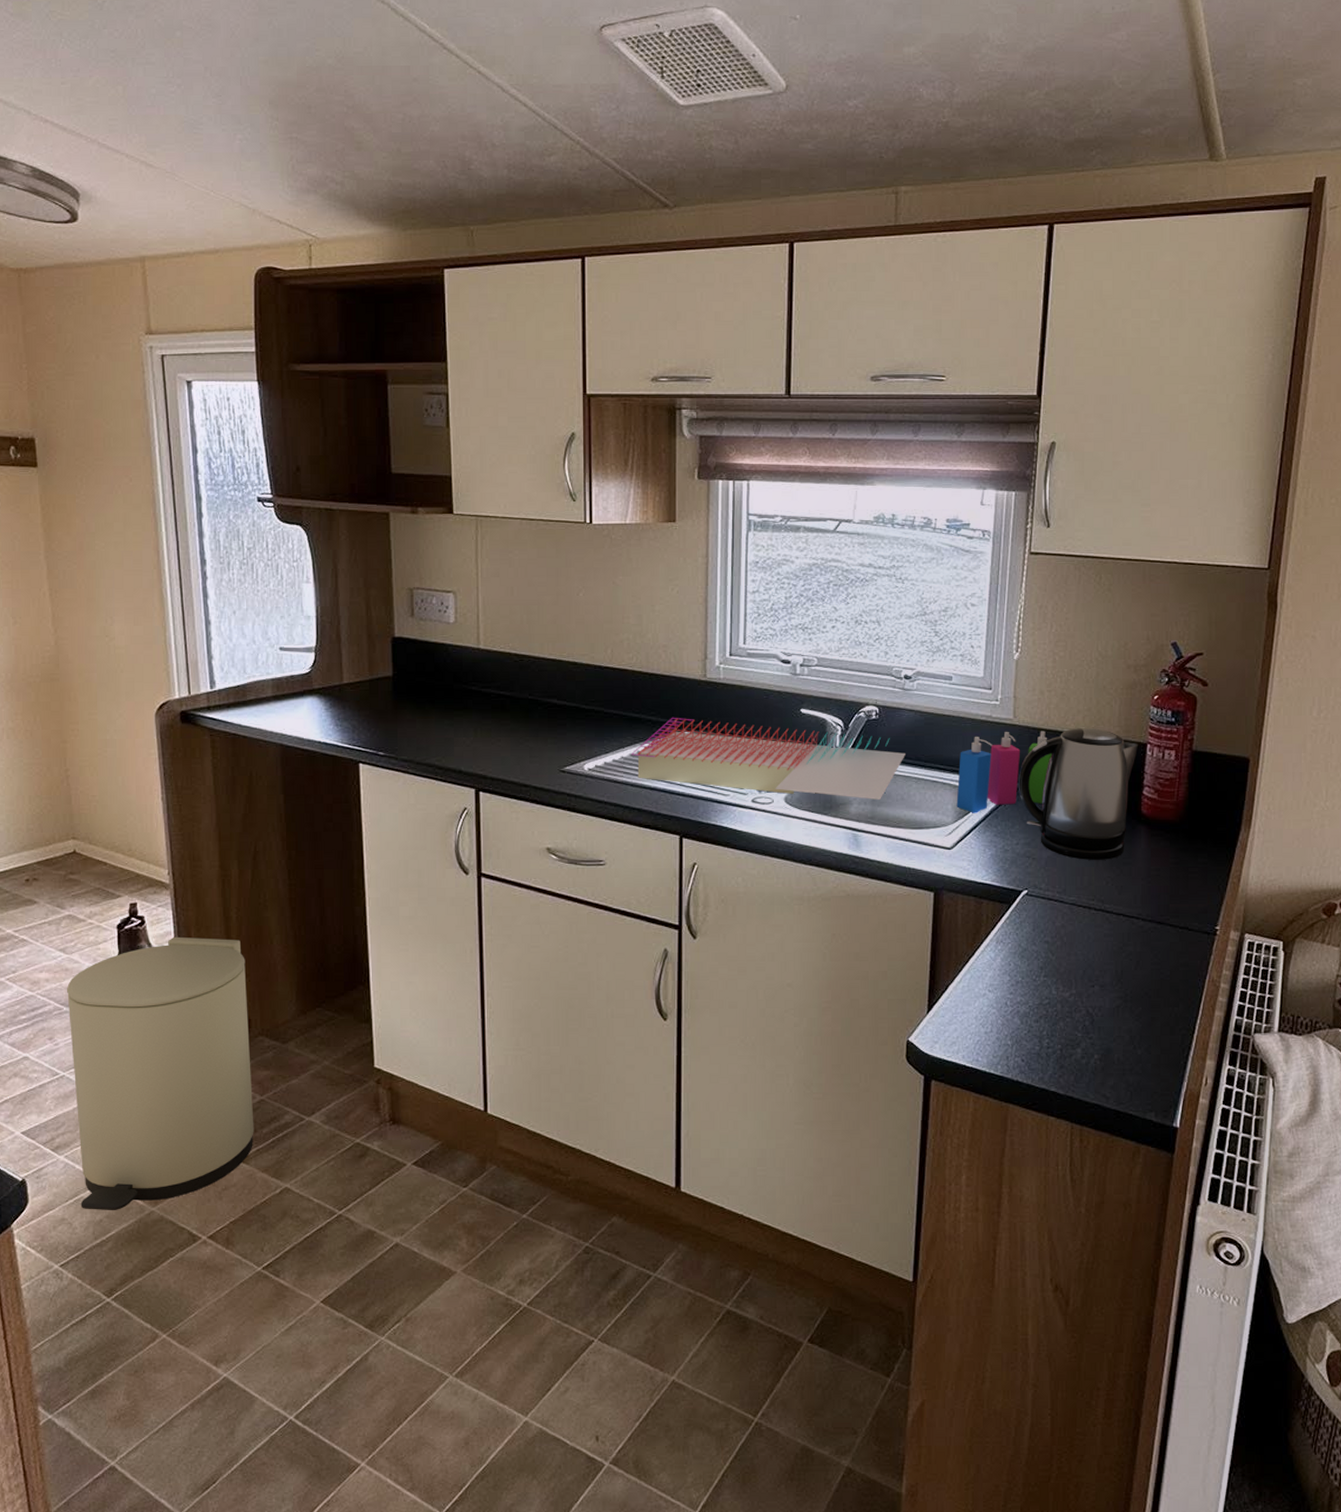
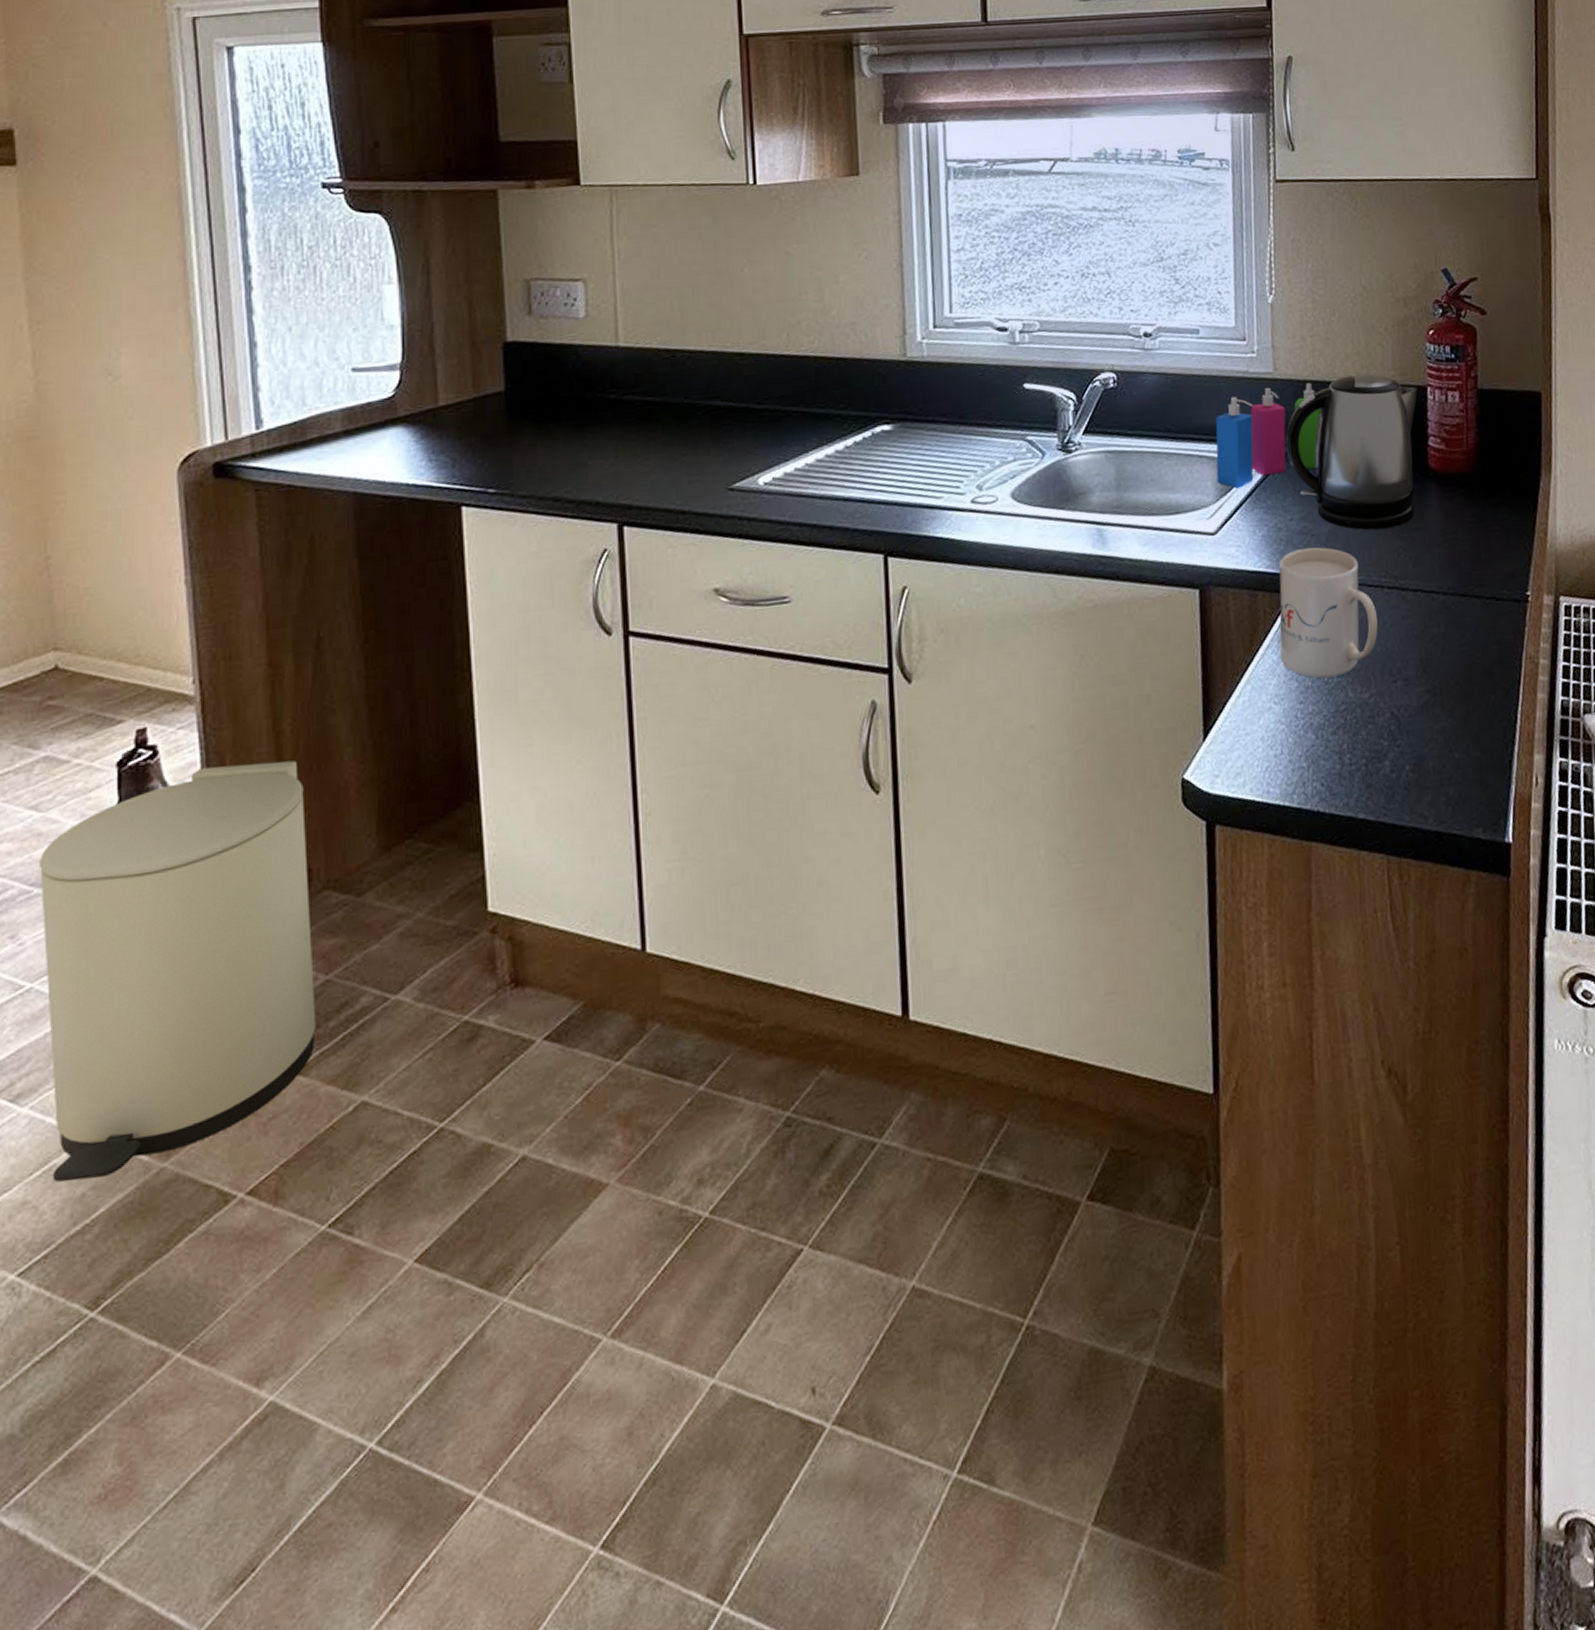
dish rack: present [631,717,905,801] -> none [818,408,1152,489]
mug: none [997,868,1083,976] -> present [1279,547,1378,679]

